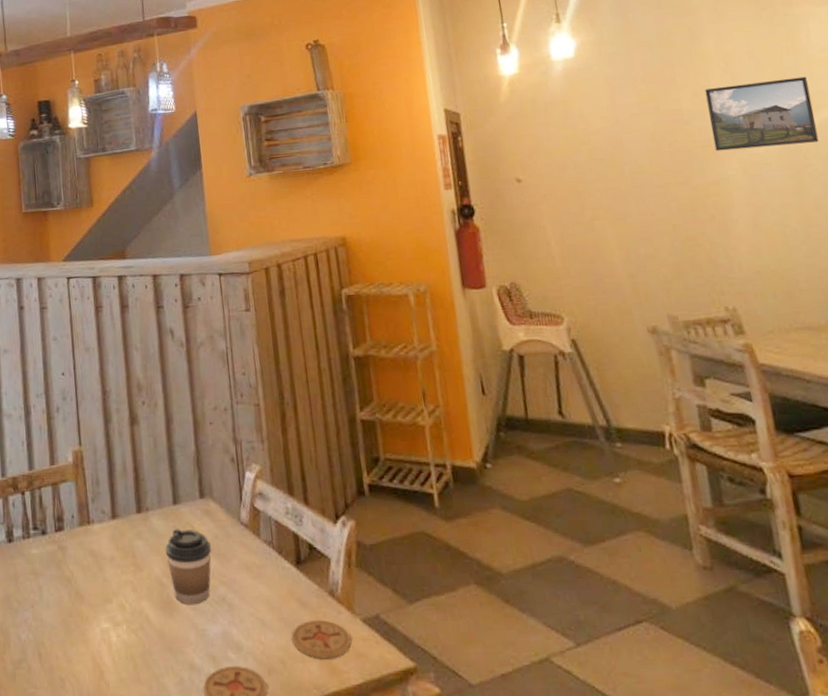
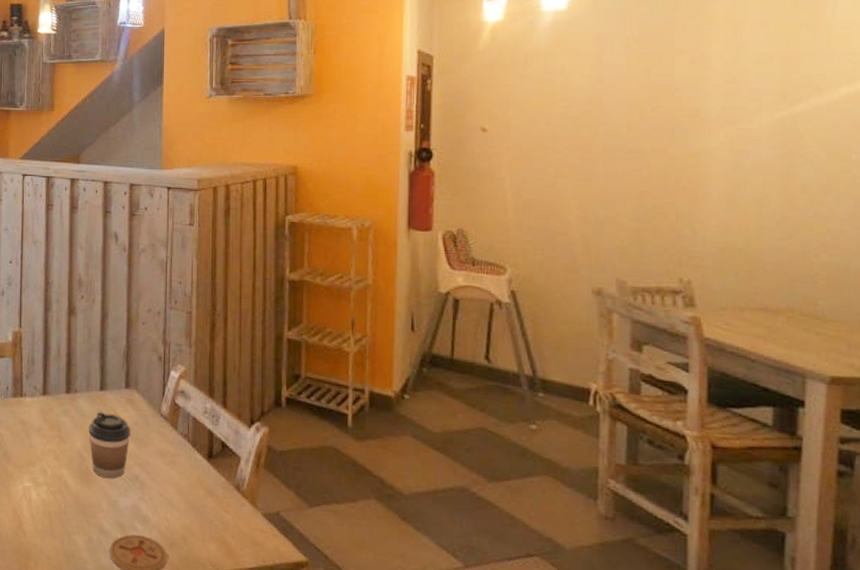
coaster: present [292,620,352,659] -> none [196,507,250,543]
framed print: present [704,76,819,152] -> none [702,53,822,123]

